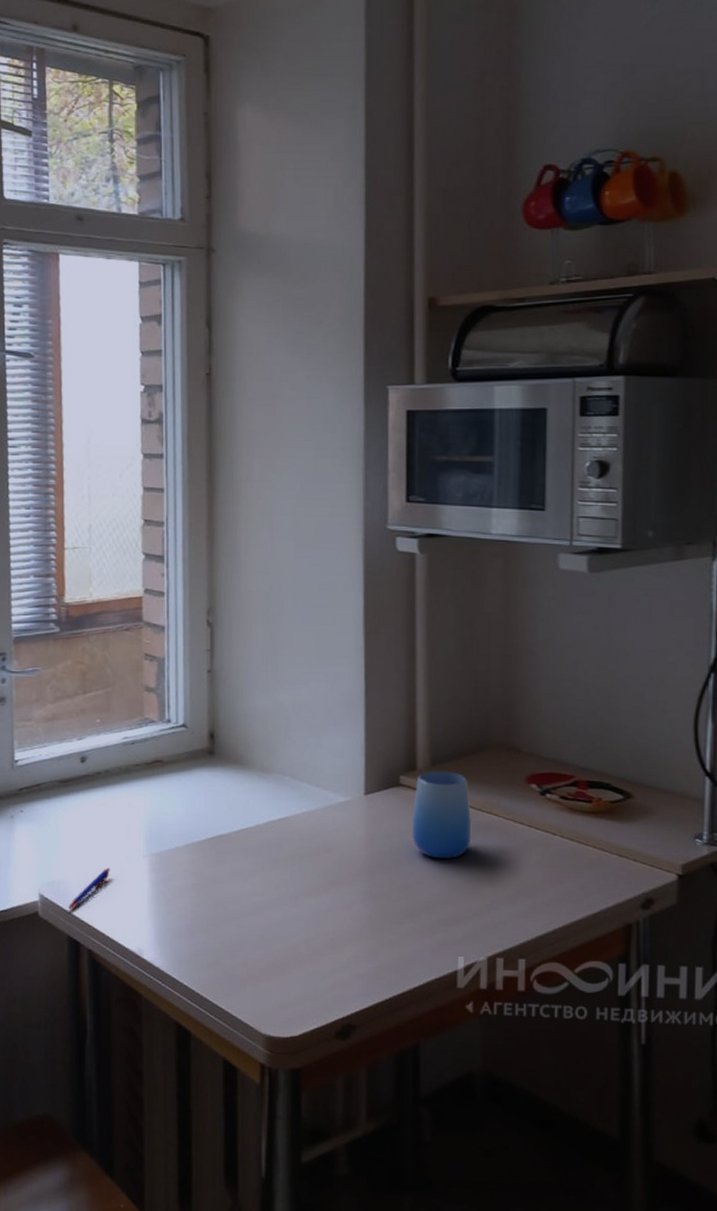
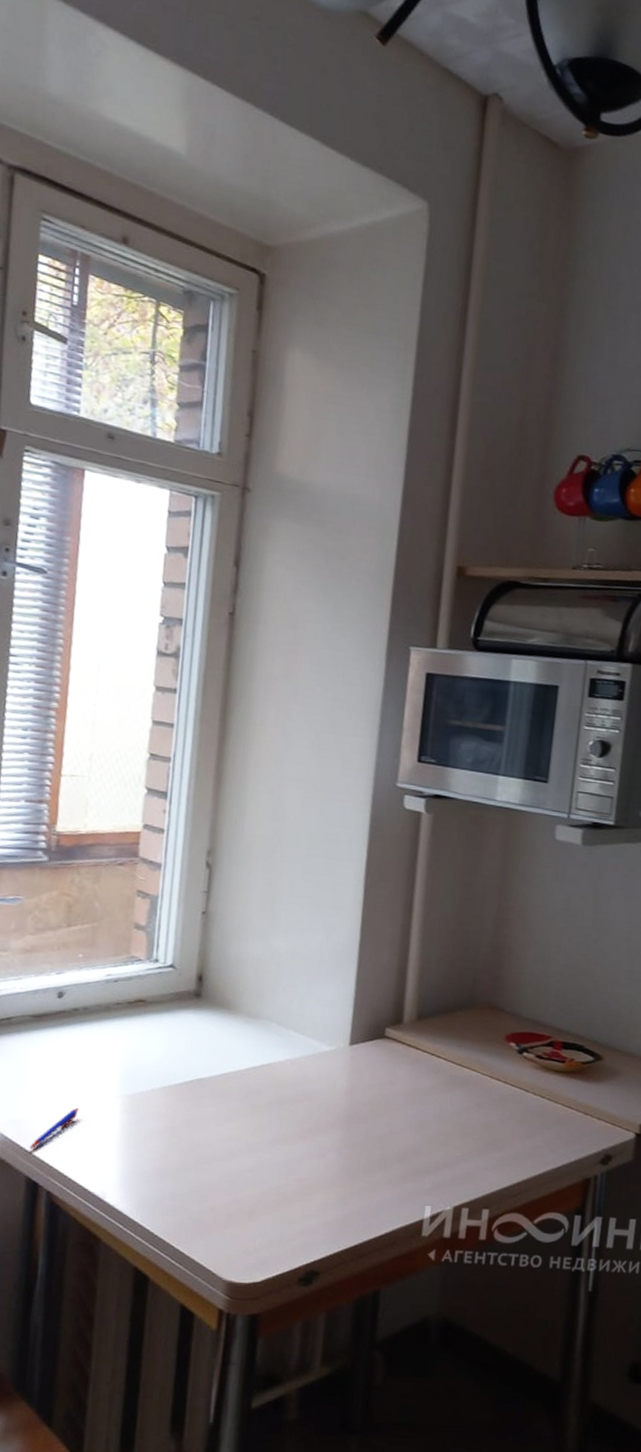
cup: present [412,771,472,859] -> none [392,1025,452,1111]

